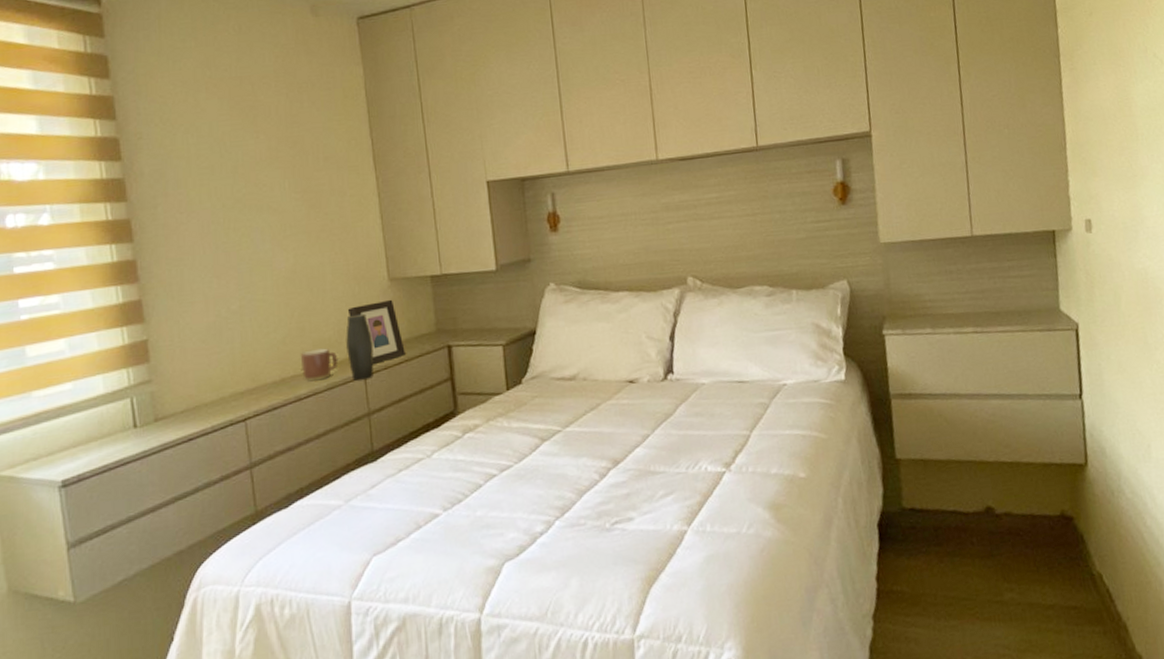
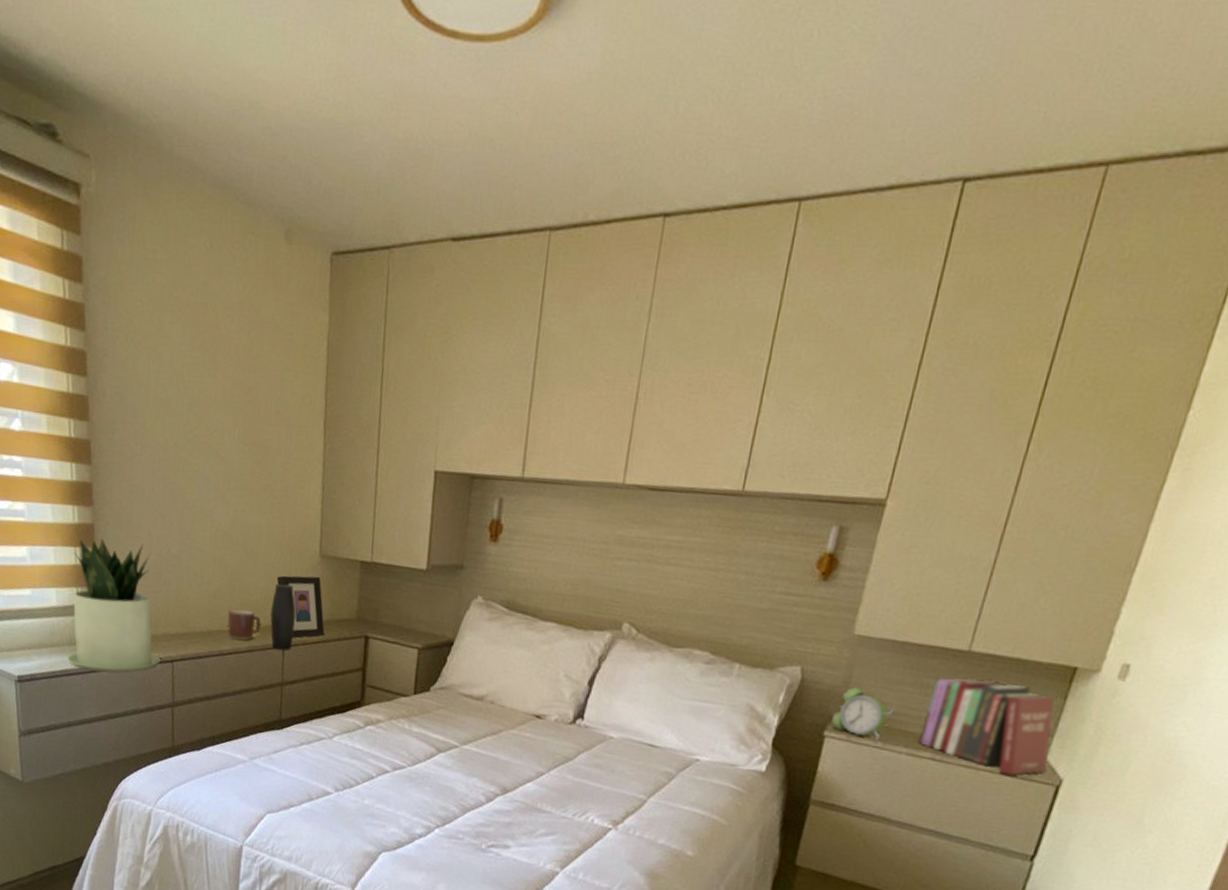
planter: none [120,308,231,455] -> present [66,539,160,674]
alarm clock: none [880,286,932,330] -> present [830,687,895,744]
books: none [955,254,1063,331] -> present [918,677,1055,776]

